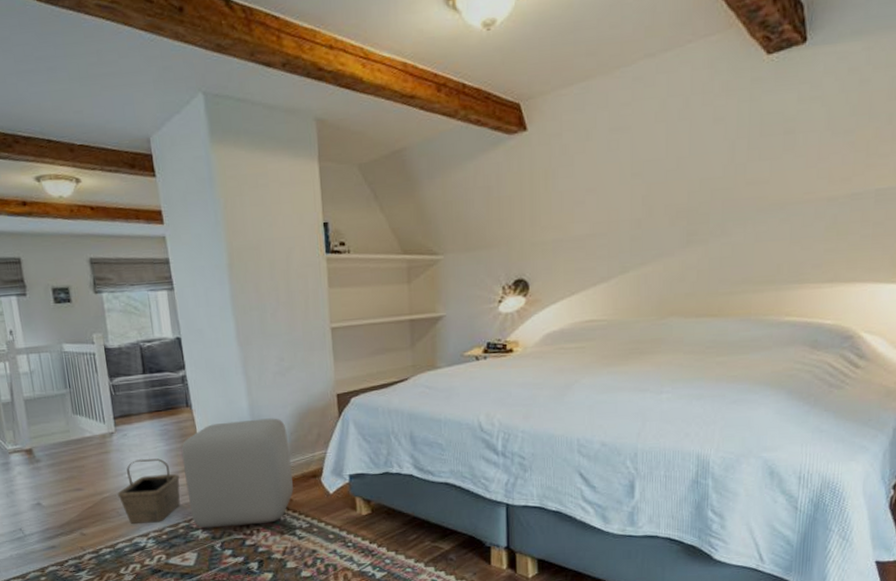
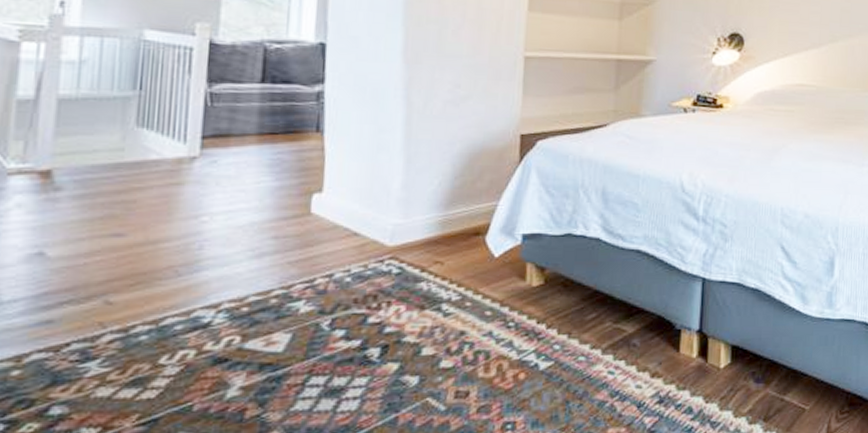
basket: present [117,458,181,524] -> none [182,197,287,289]
pouf: present [181,418,294,528] -> none [293,156,450,298]

